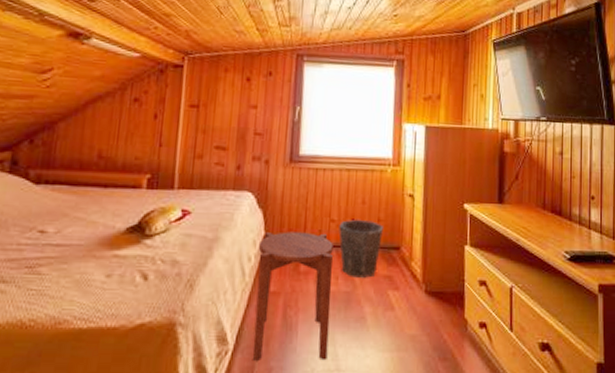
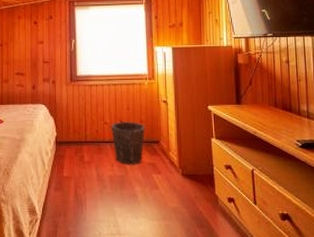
side table: present [252,231,333,361] -> none [54,132,110,227]

